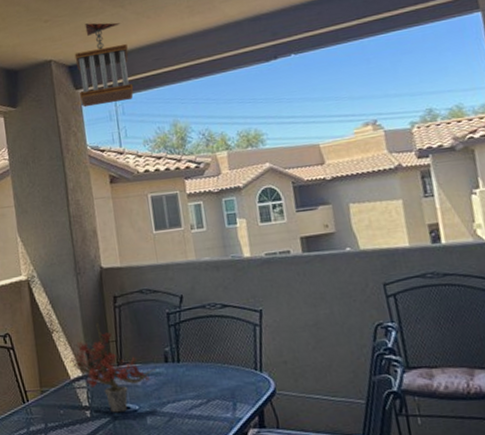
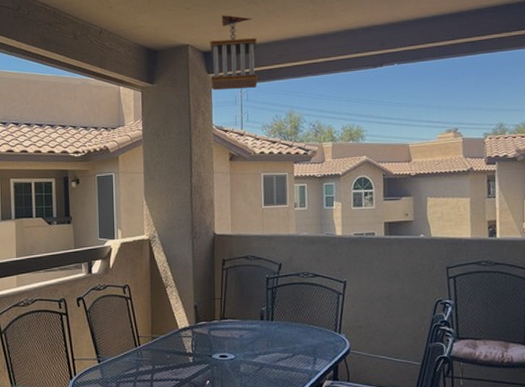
potted plant: present [70,322,156,413] -> none [179,281,252,360]

